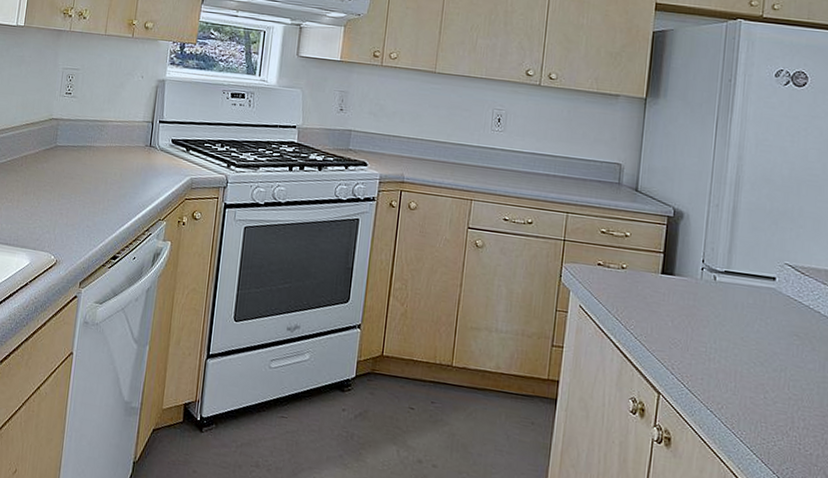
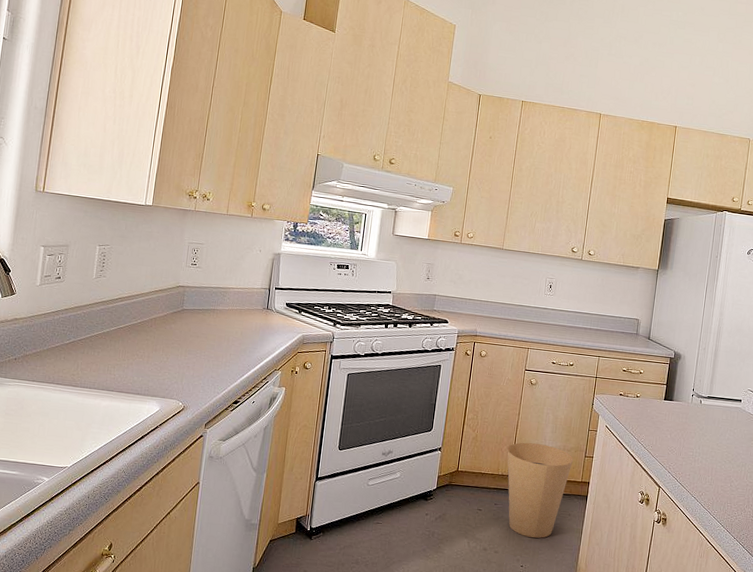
trash can: none [446,322,536,453] -> present [507,442,573,538]

